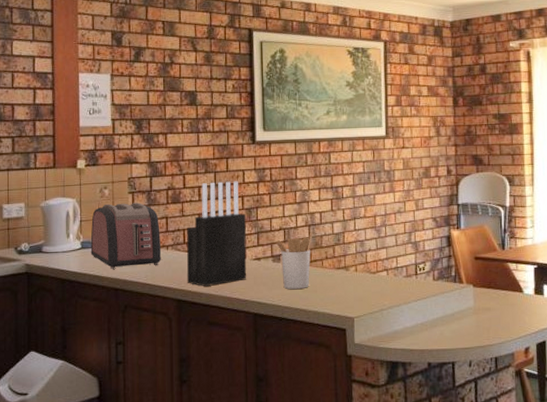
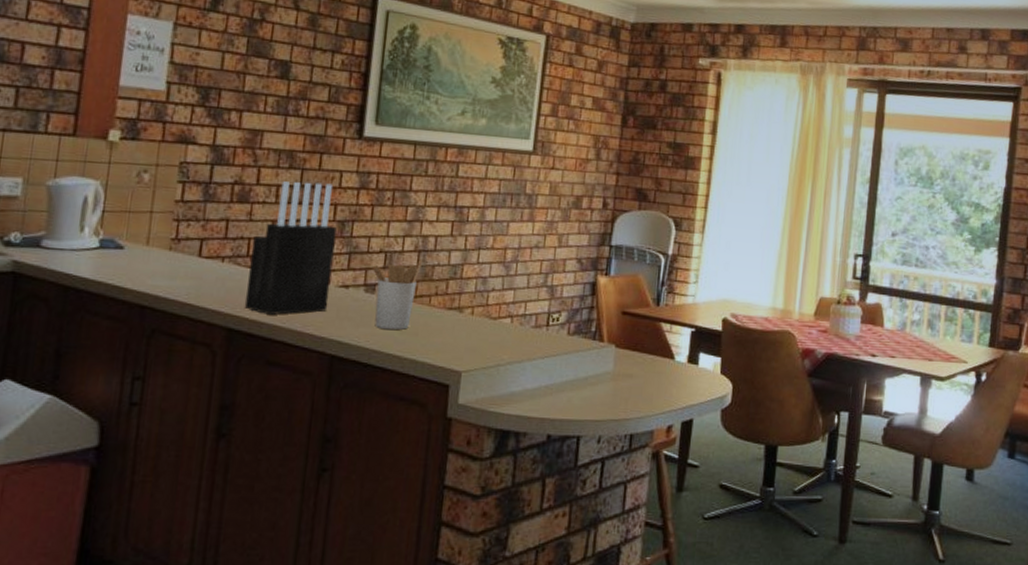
toaster: present [90,202,162,269] -> none [112,192,216,281]

